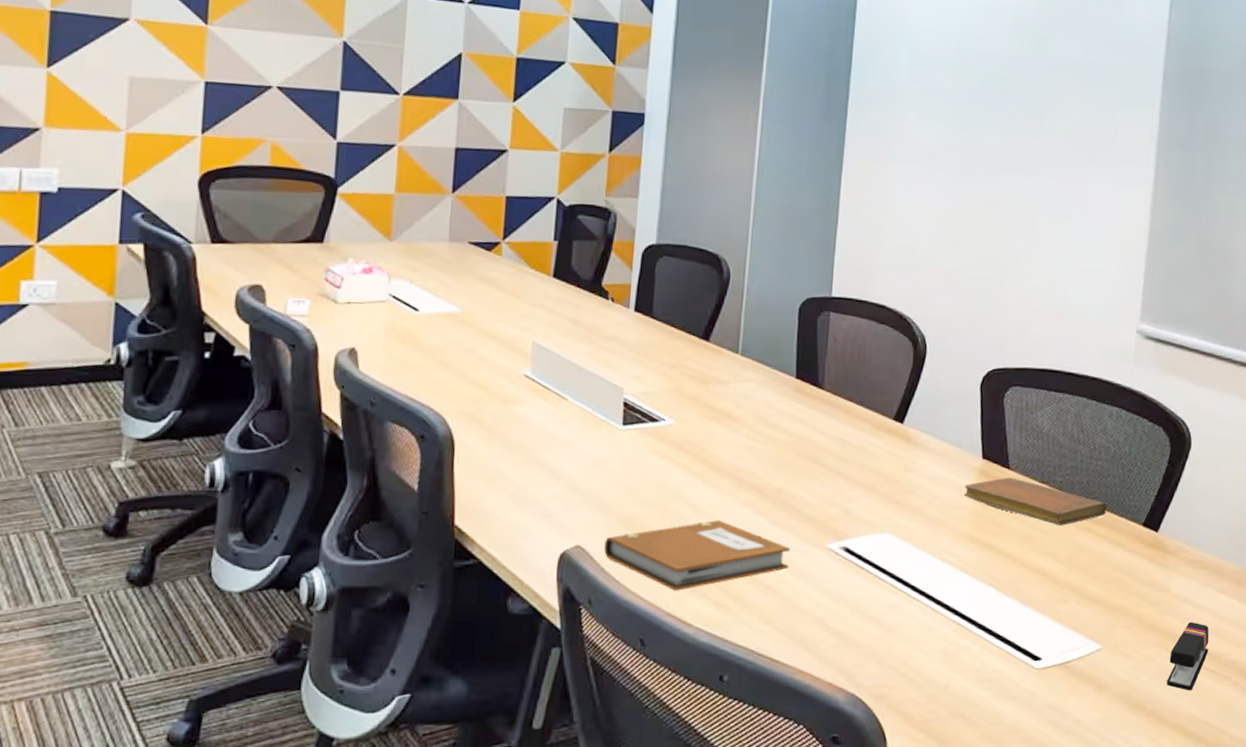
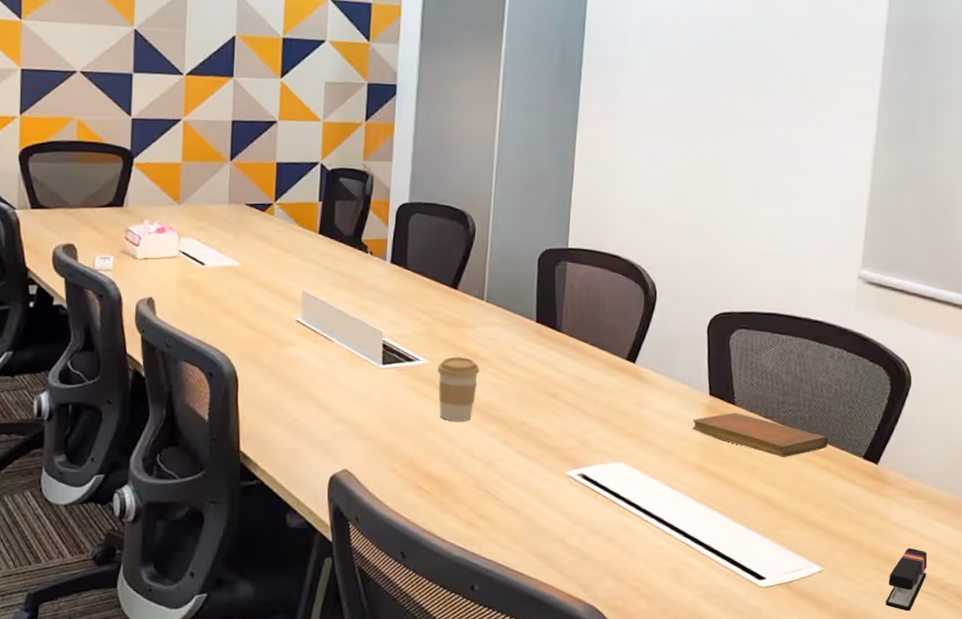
notebook: present [604,520,790,591] -> none [368,449,533,511]
coffee cup: none [684,416,733,489] -> present [436,356,480,421]

